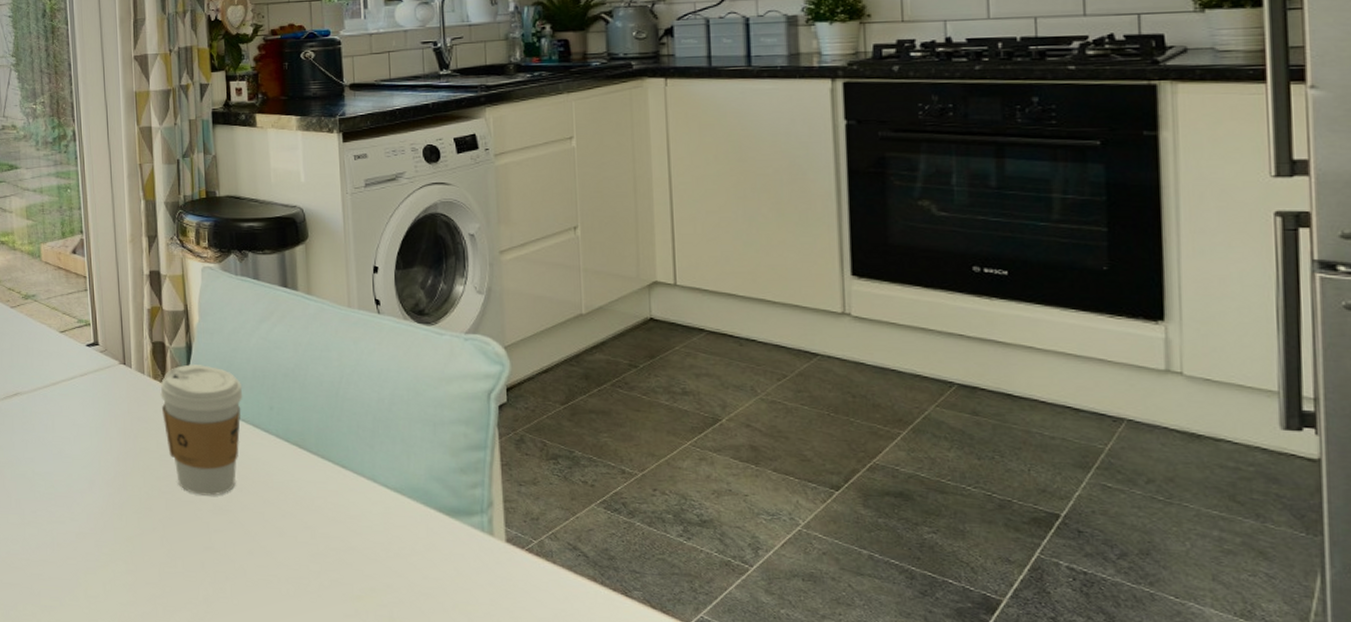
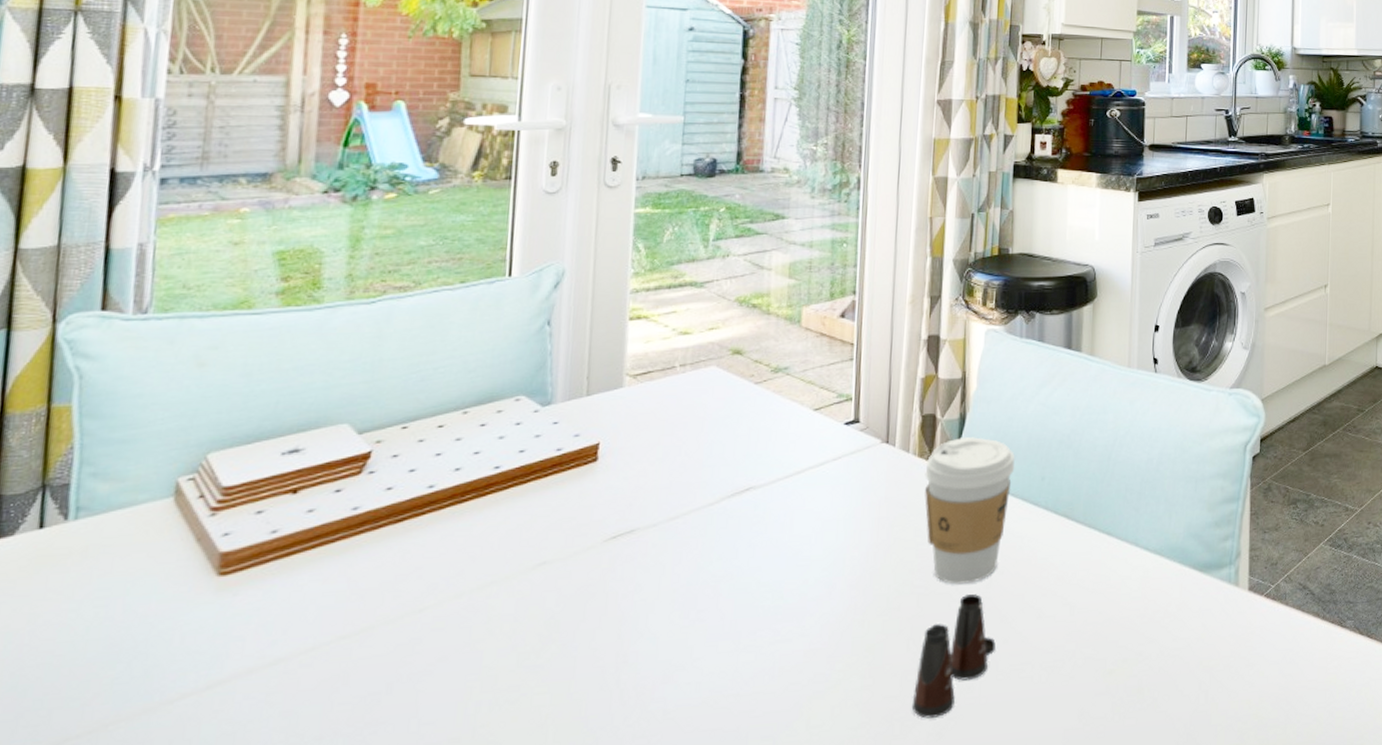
salt shaker: none [171,506,242,609] -> present [911,594,996,719]

